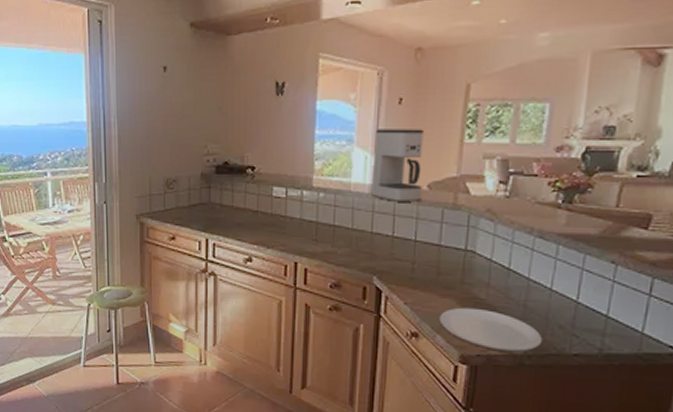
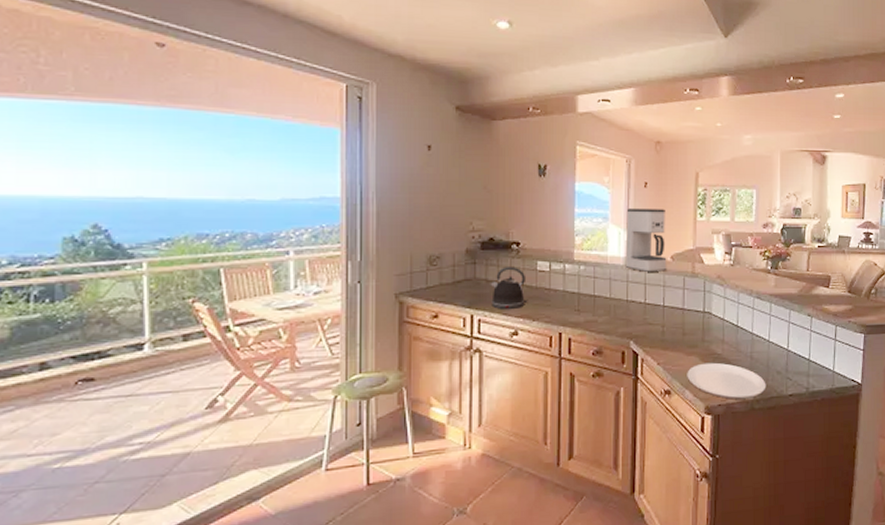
kettle: none [224,192,261,235] -> present [490,266,527,309]

